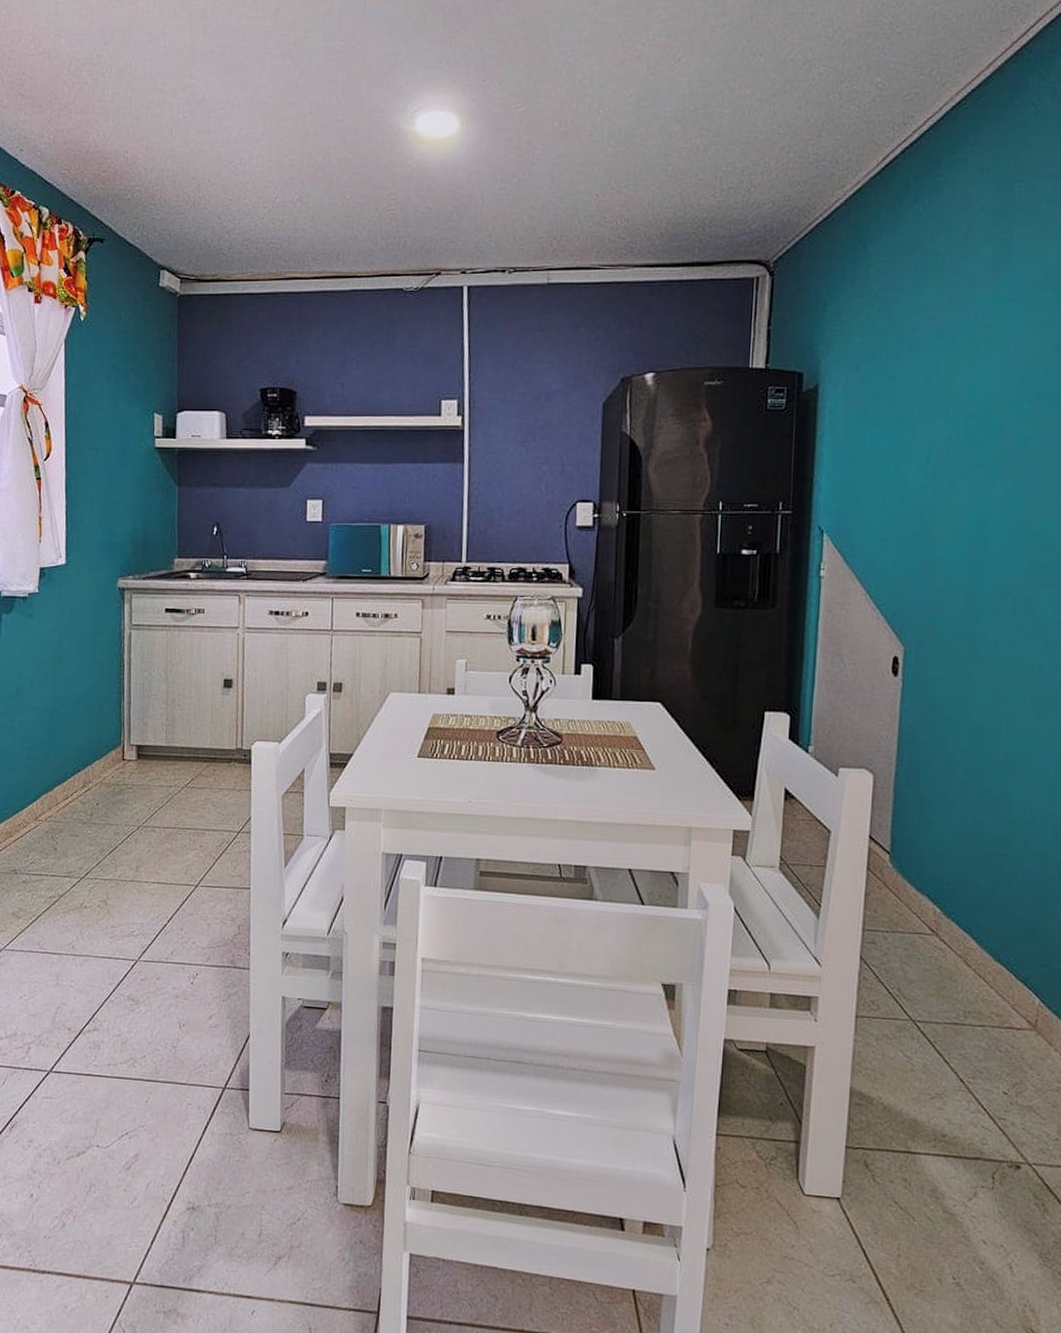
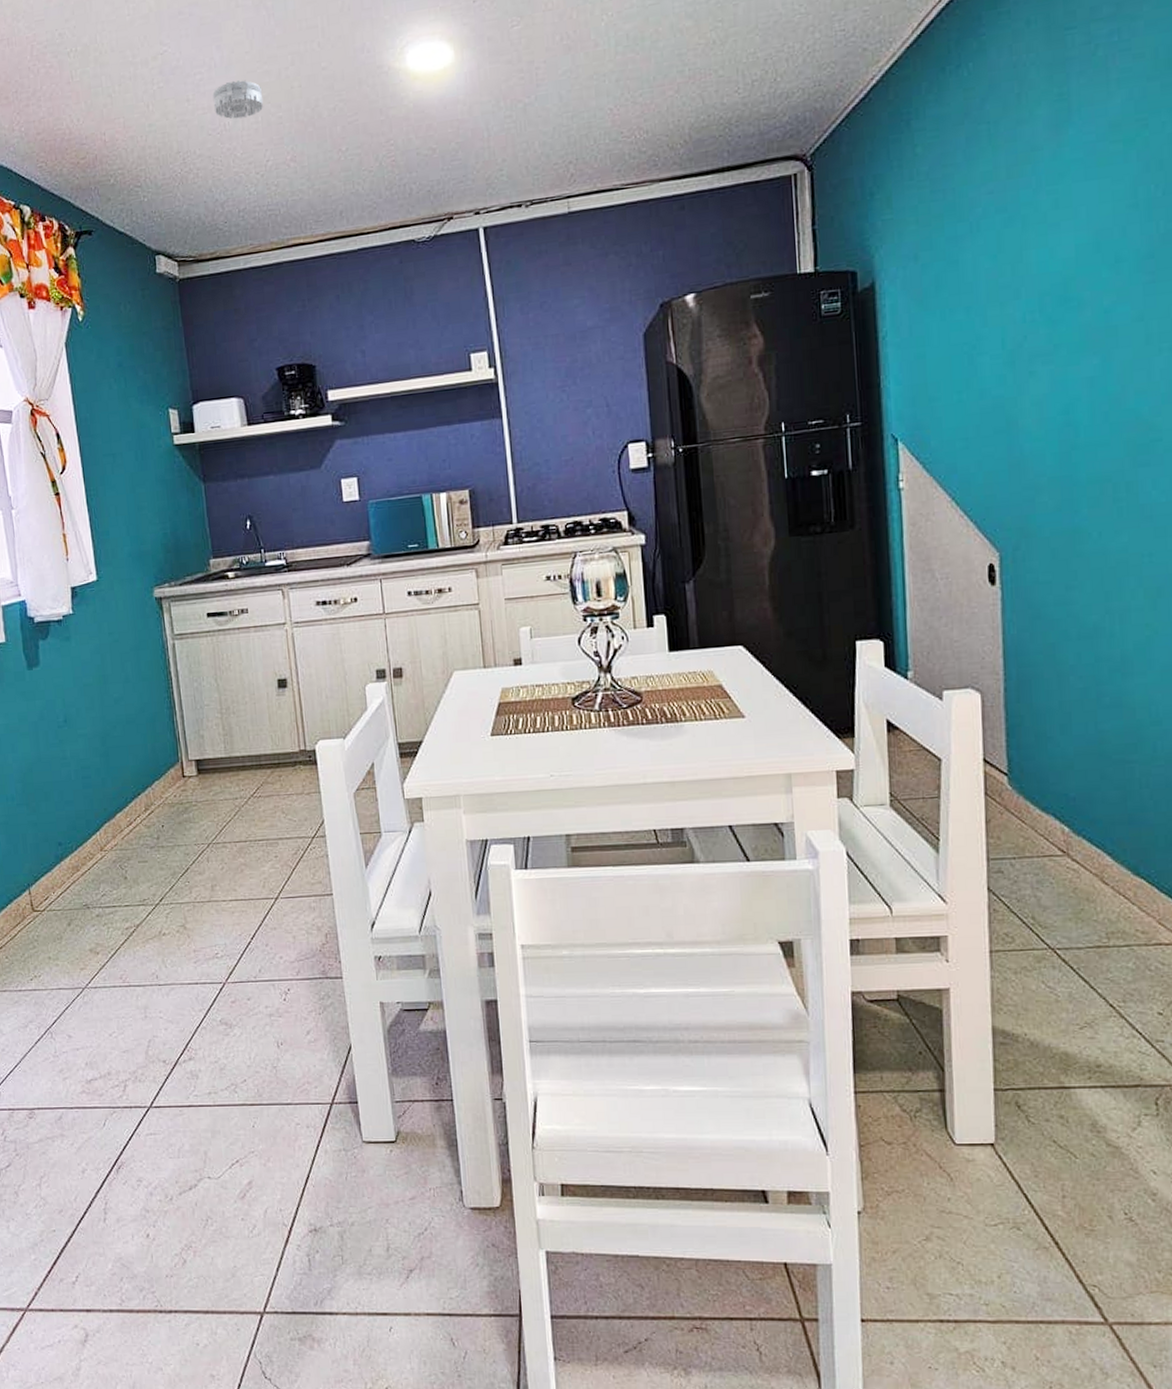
smoke detector: none [232,120,280,156] -> present [212,80,264,119]

